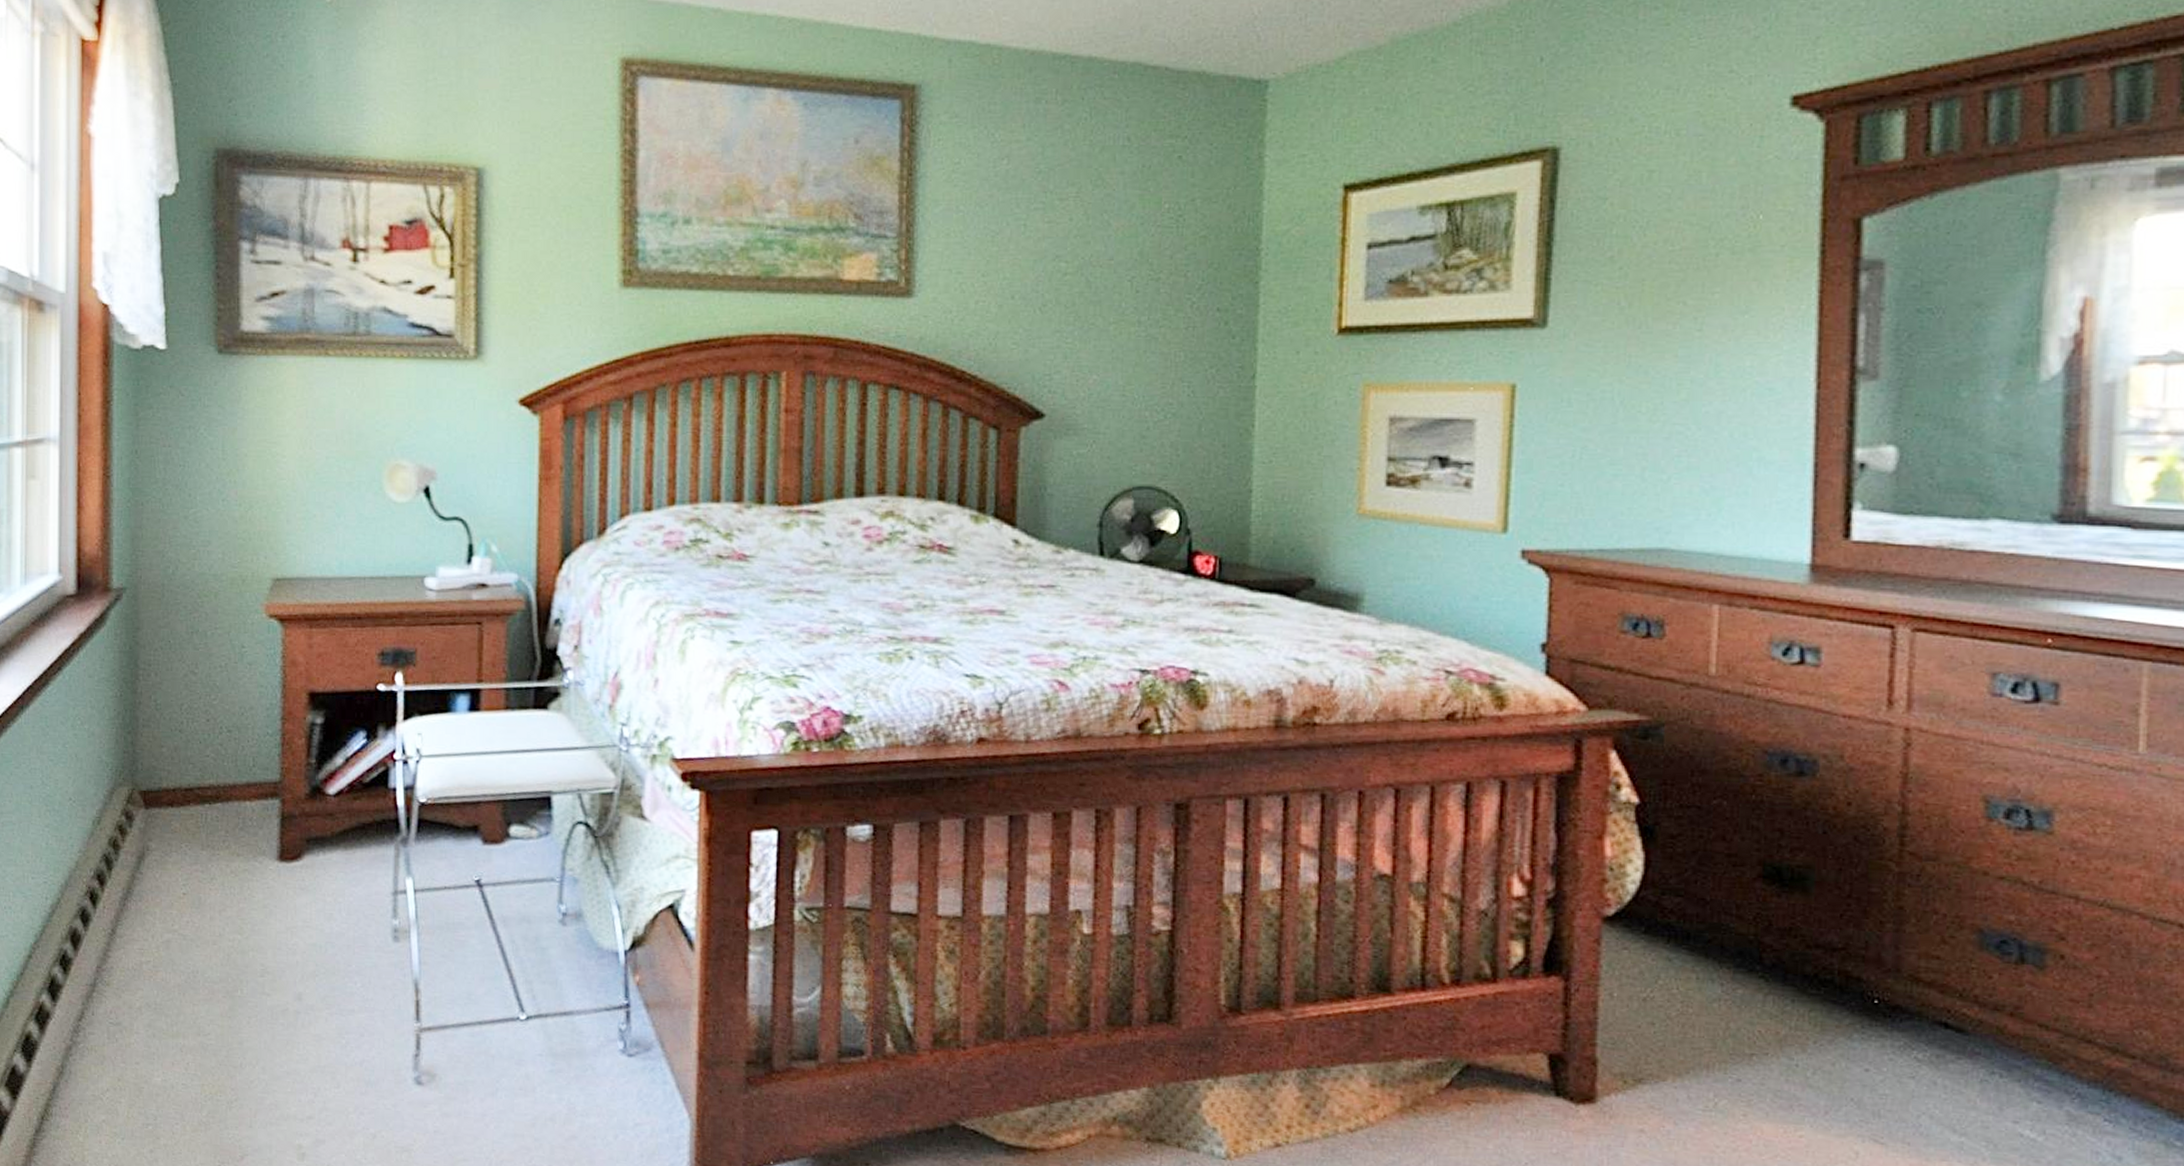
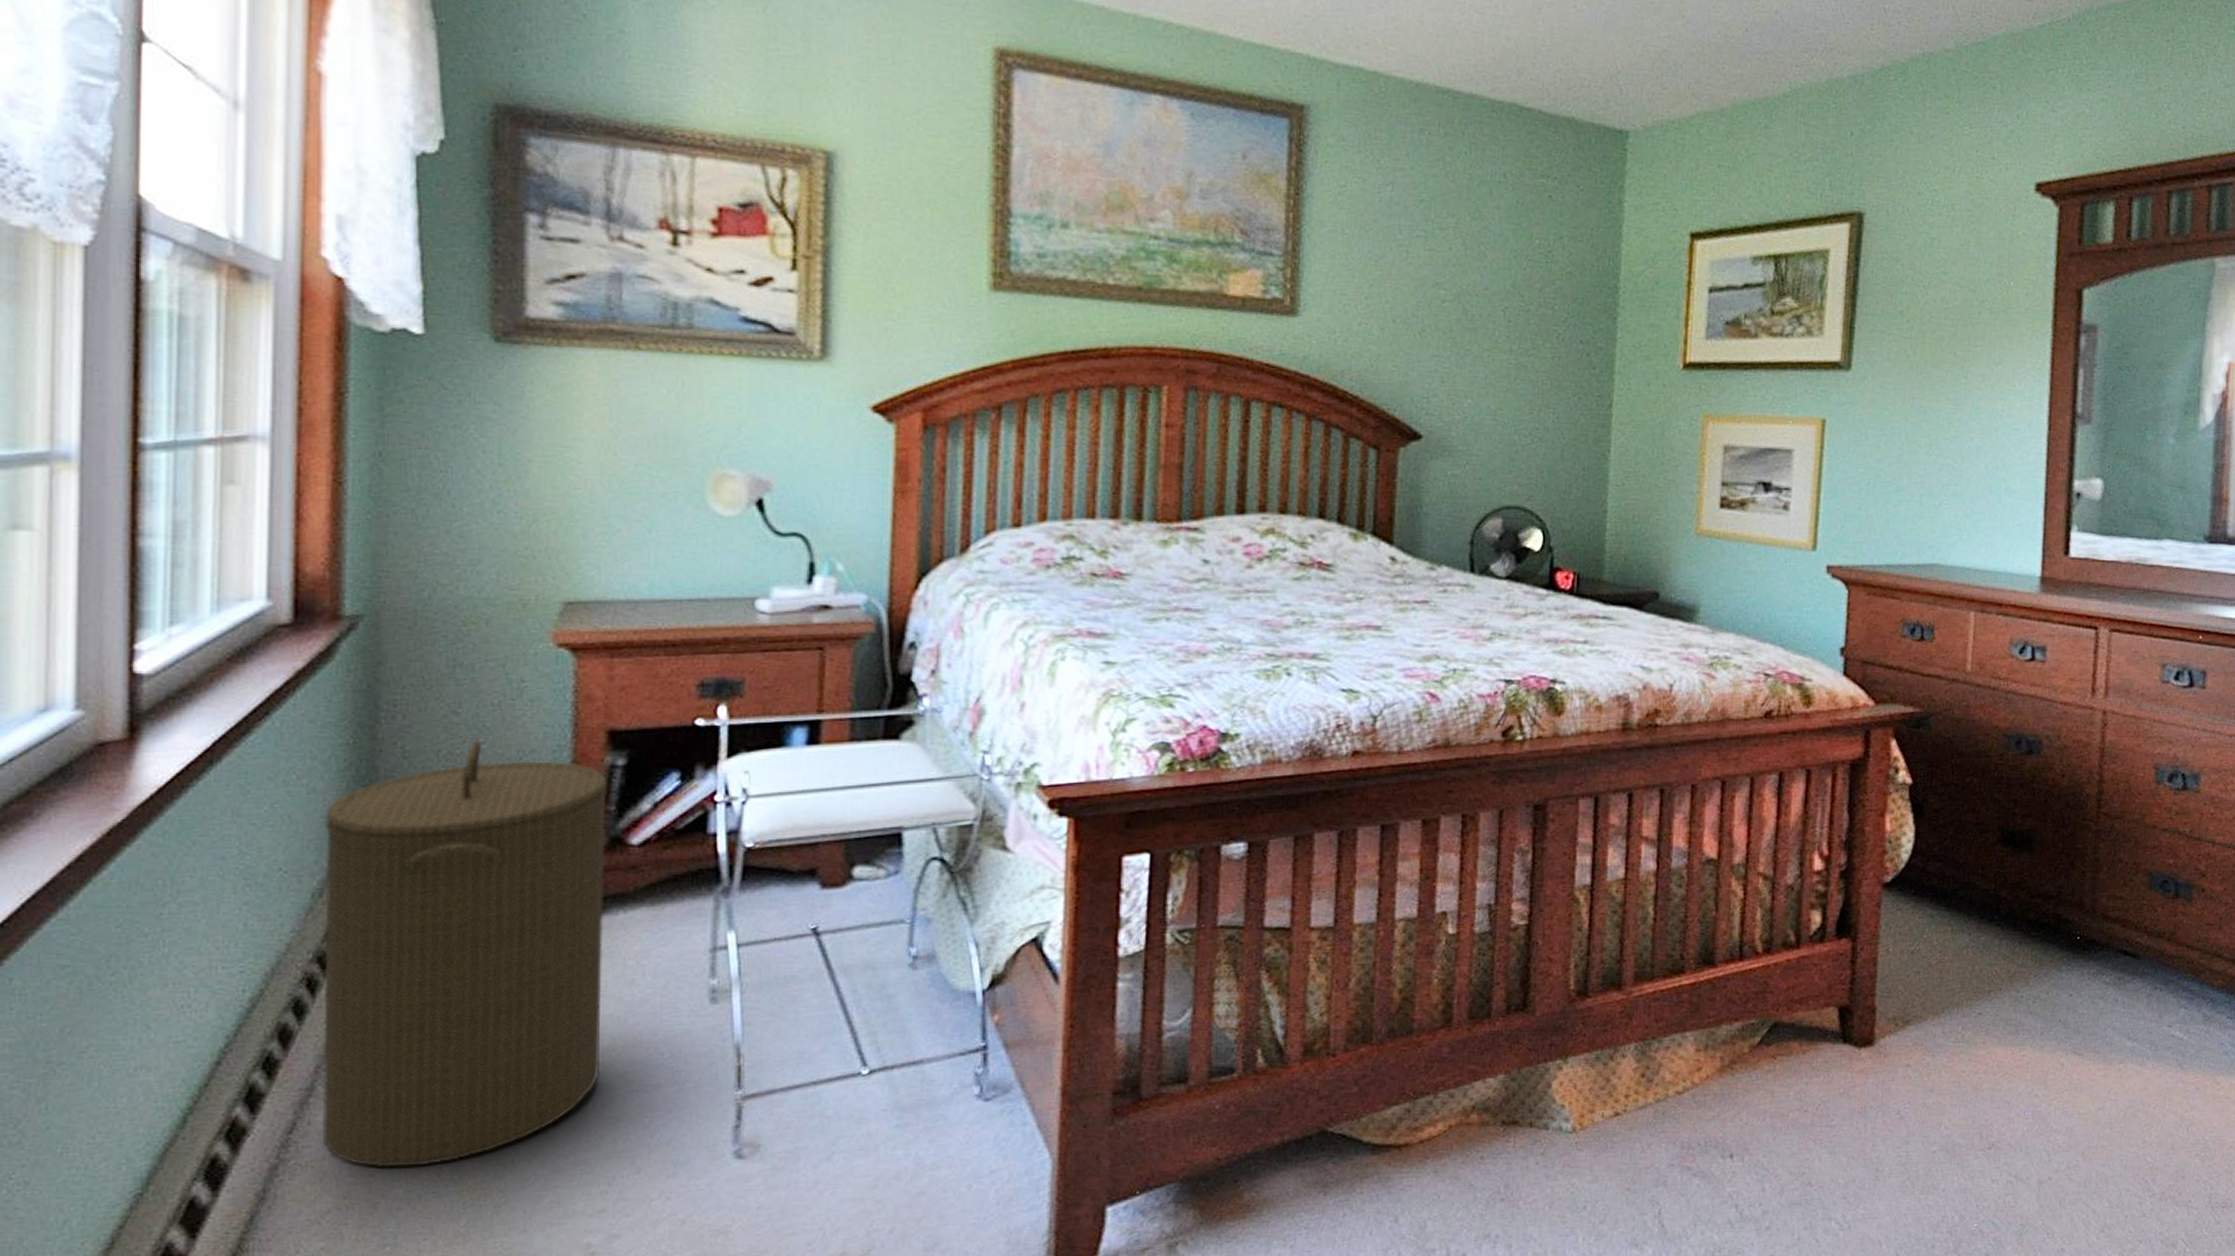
laundry hamper: none [100,697,310,1060] -> present [321,740,608,1168]

